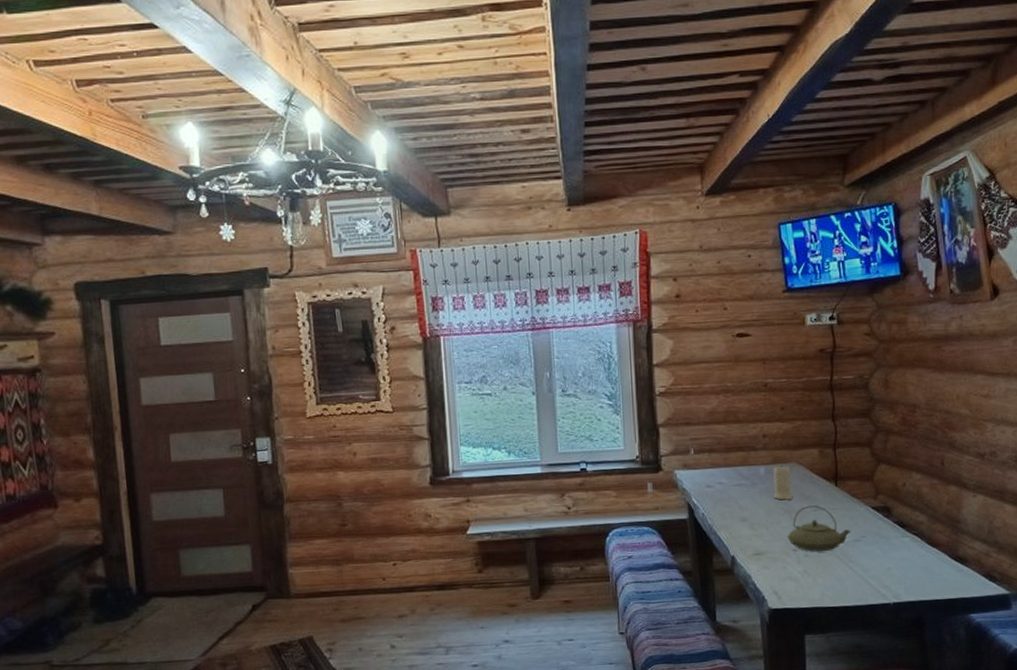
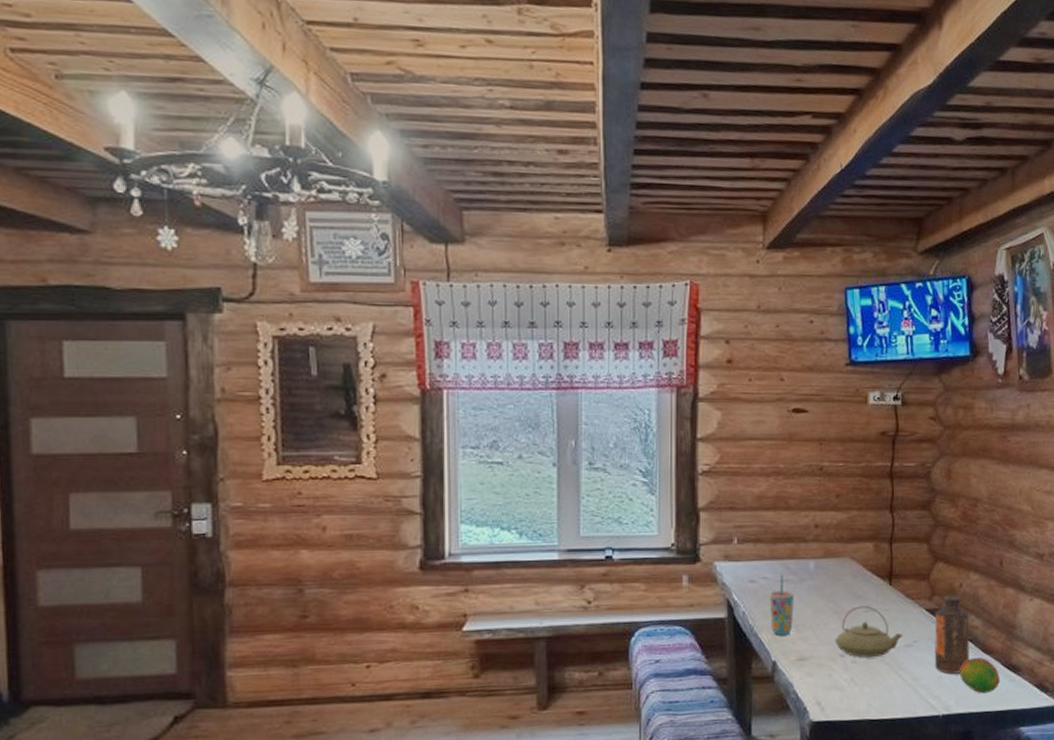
cup: none [725,479,748,533] -> present [769,574,794,635]
candle: present [773,465,794,500] -> none [822,559,845,599]
bottle: none [881,493,916,566] -> present [934,594,970,674]
fruit: none [908,550,948,583] -> present [960,657,1000,694]

